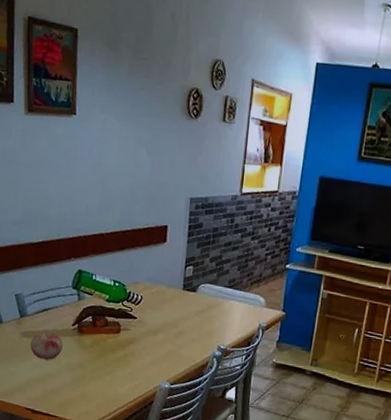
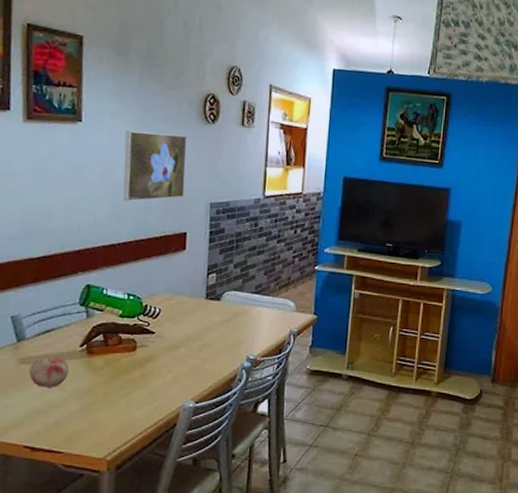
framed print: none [111,124,171,194] -> present [123,131,188,202]

